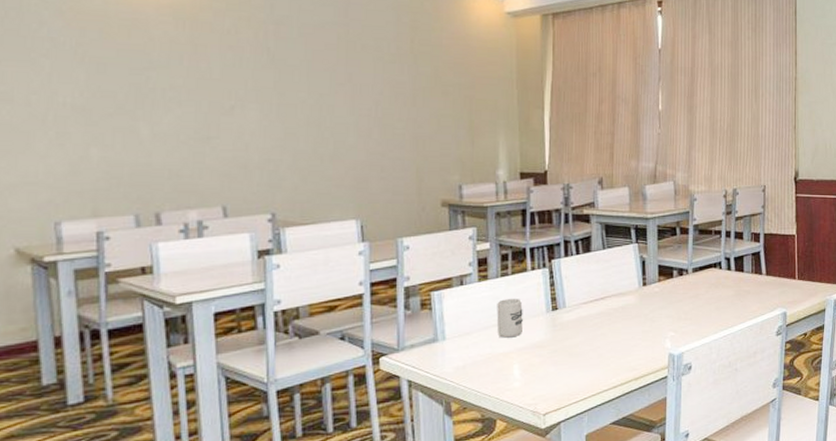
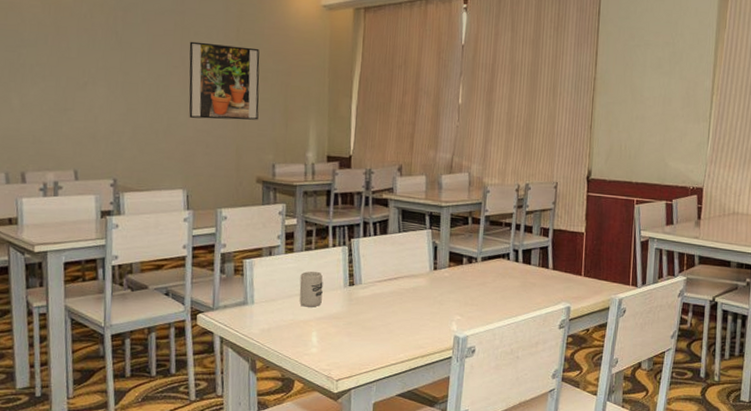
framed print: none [356,55,441,140] -> present [189,41,260,120]

